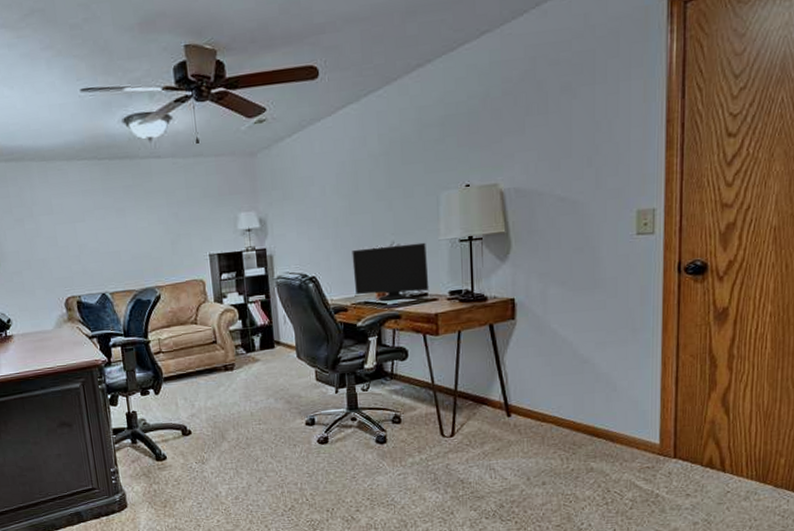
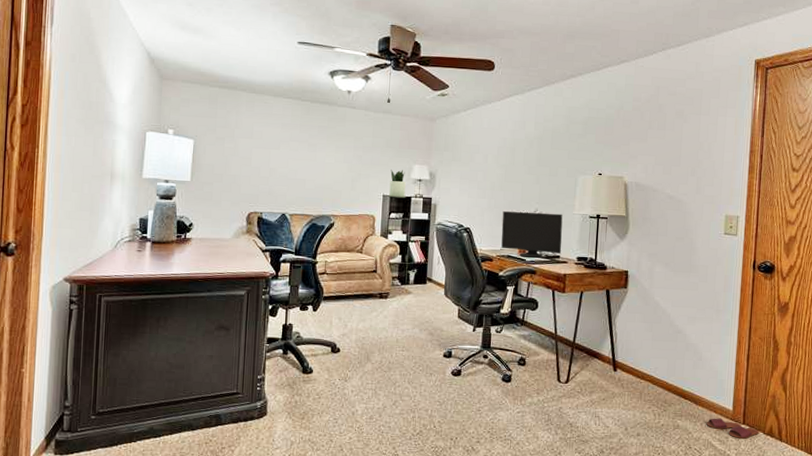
planter: none [213,220,236,256] -> present [388,169,406,199]
slippers: none [627,454,696,475] -> present [706,418,760,439]

